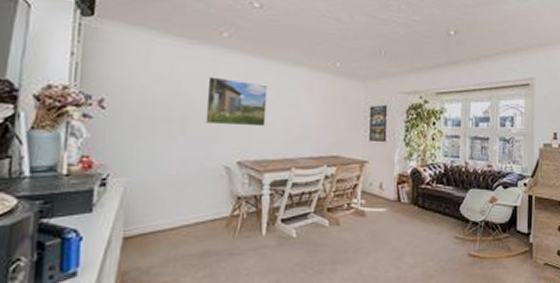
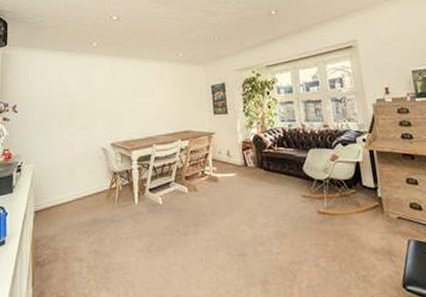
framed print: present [205,76,268,127] -> none [85,78,130,115]

